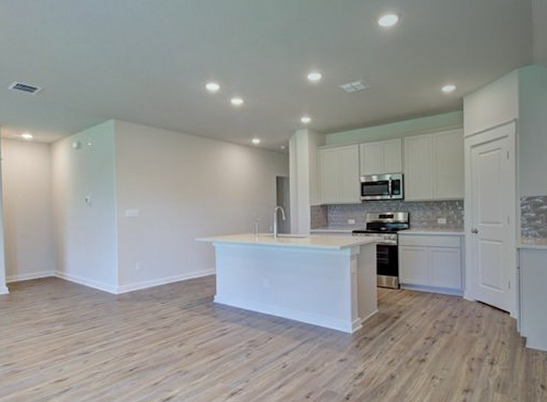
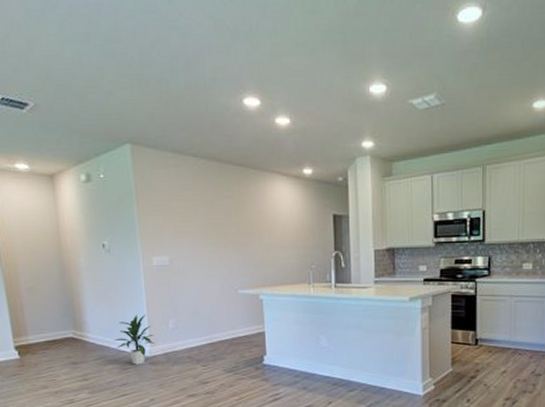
indoor plant: none [88,257,123,301] -> present [113,314,155,365]

